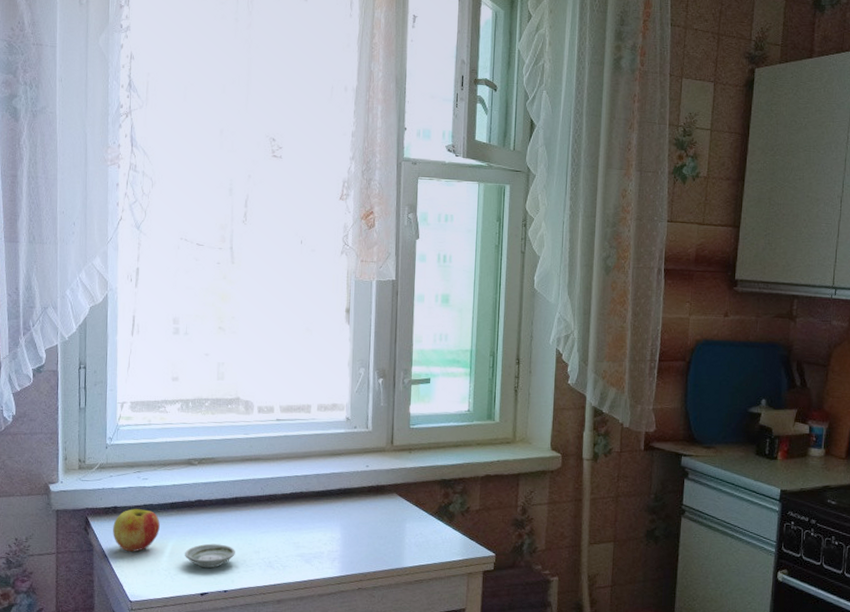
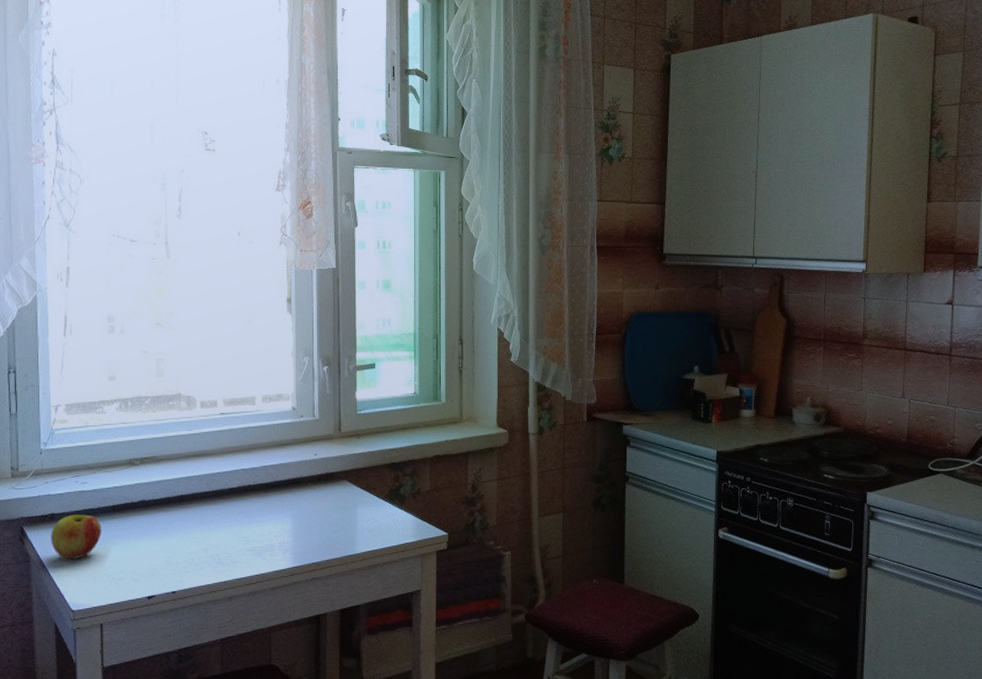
saucer: present [185,543,235,568] -> none [129,544,183,570]

